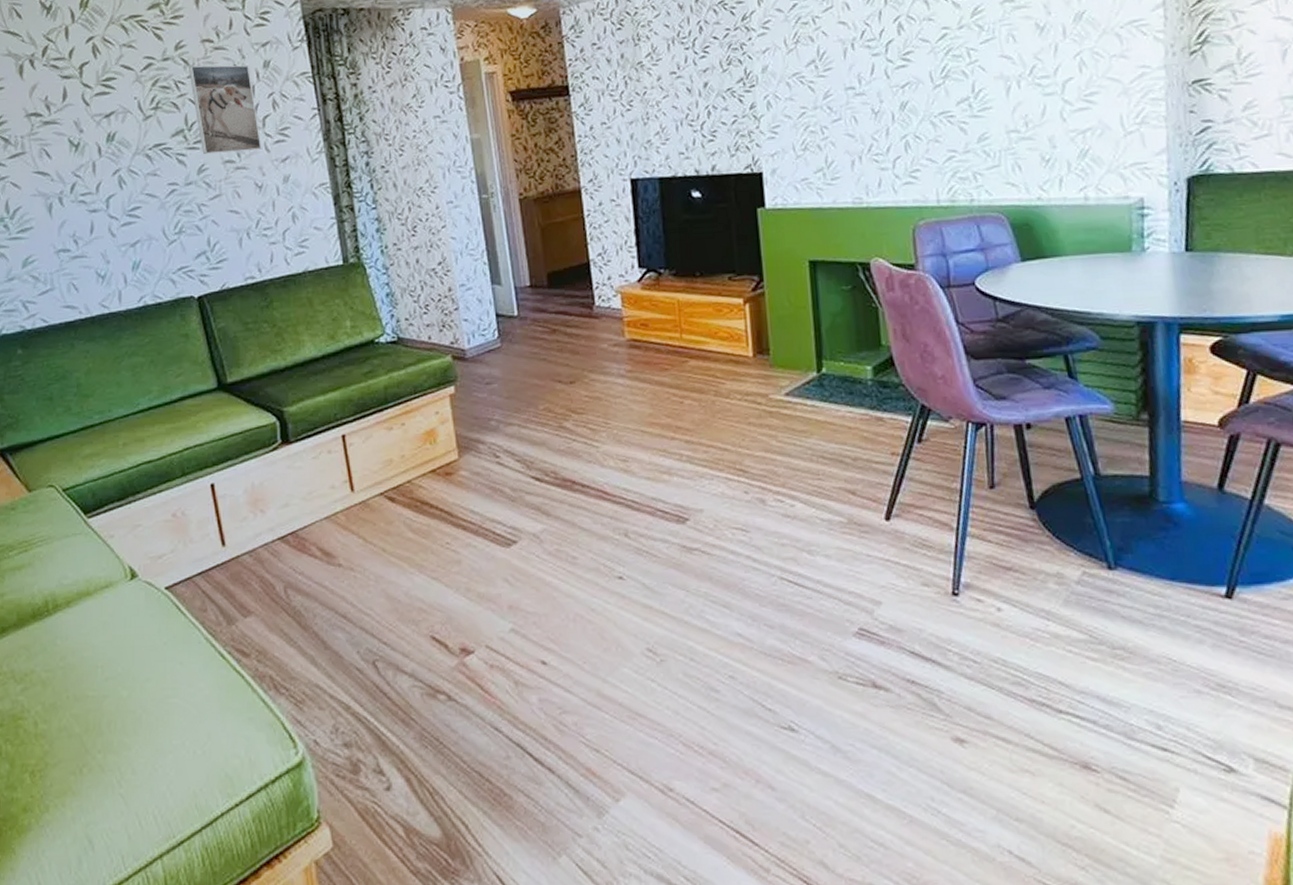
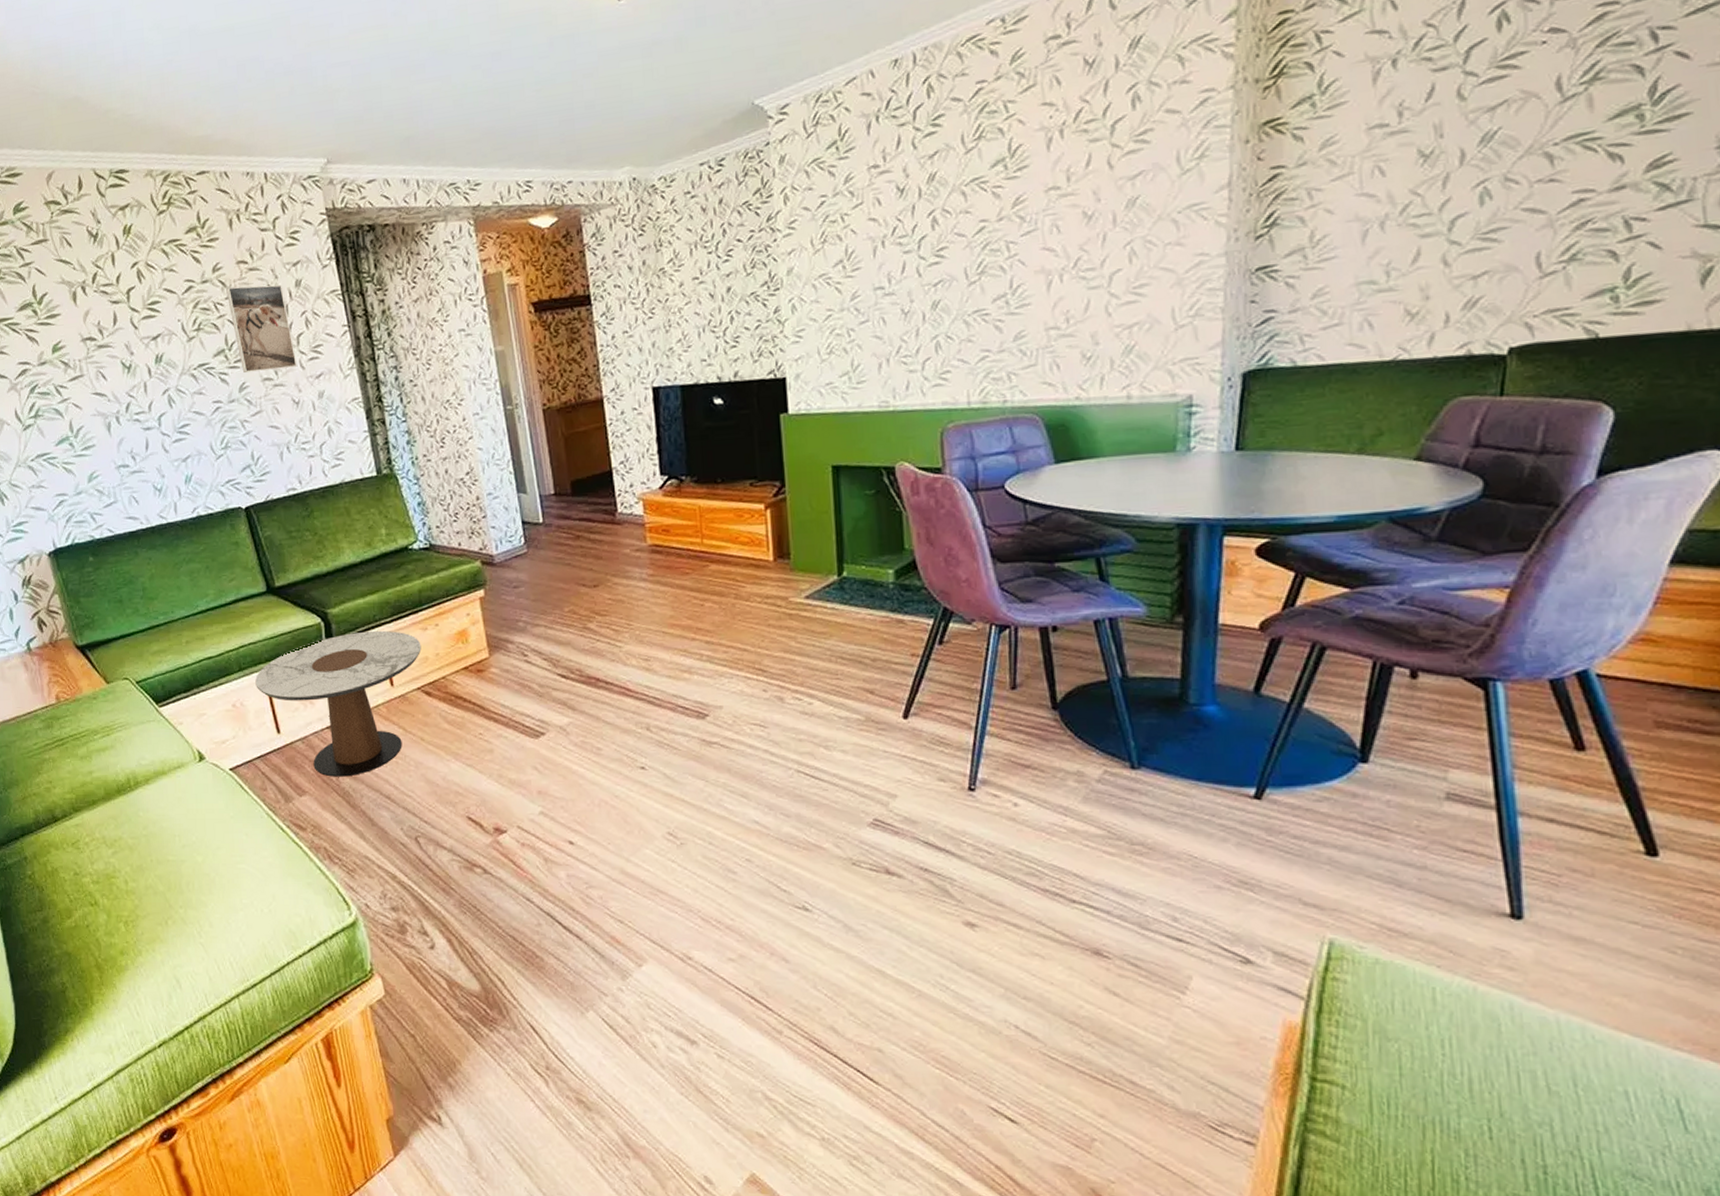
side table: none [200,430,386,595] -> present [255,630,422,777]

